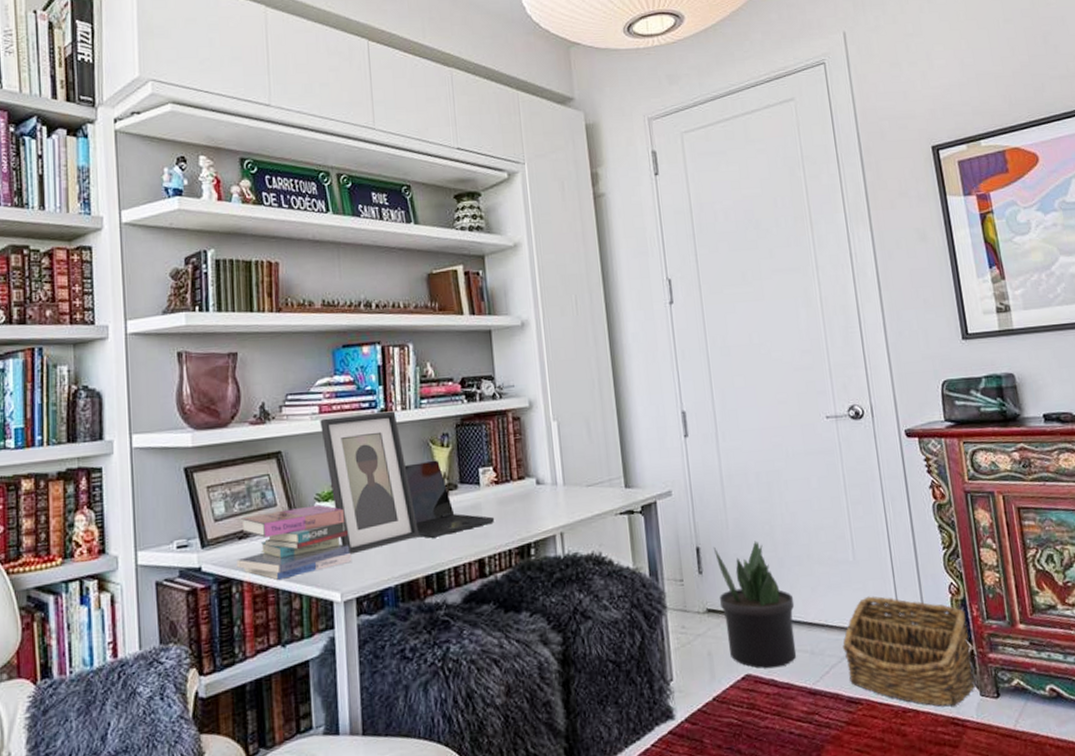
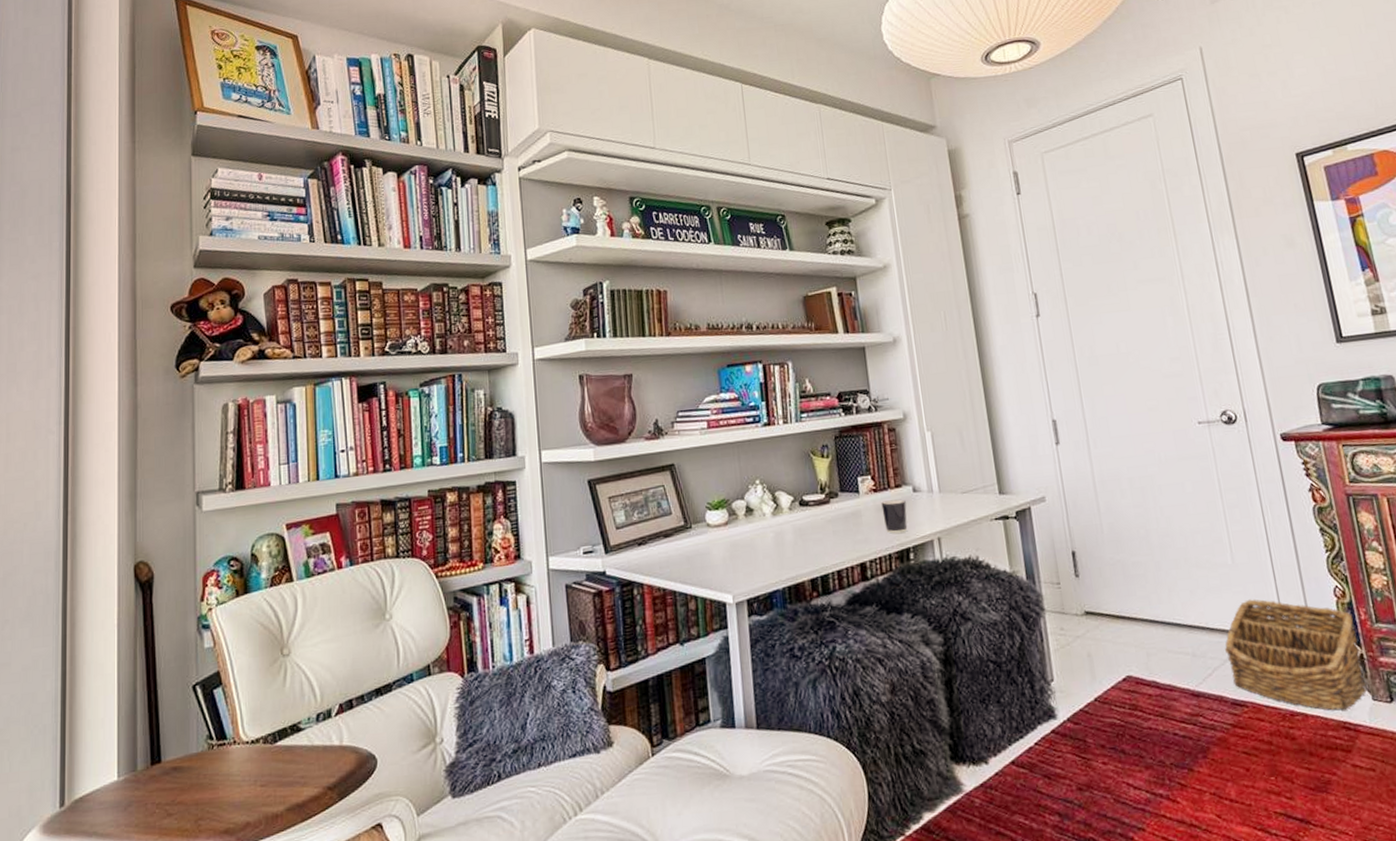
books: present [236,505,352,580] -> none [637,513,742,583]
picture frame: present [320,411,419,555] -> none [709,425,804,559]
laptop: present [404,460,494,538] -> none [787,470,874,544]
mug: none [503,492,530,528] -> present [881,499,908,534]
planter: present [713,540,797,668] -> none [1089,544,1178,670]

